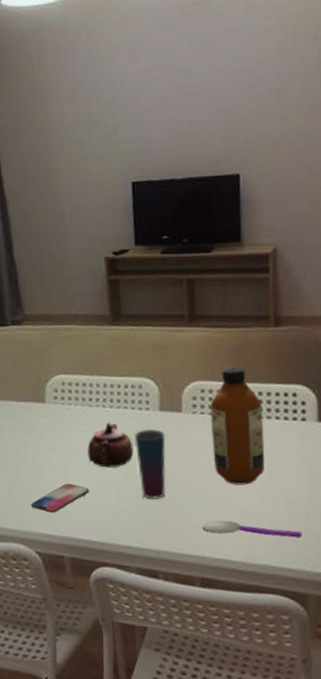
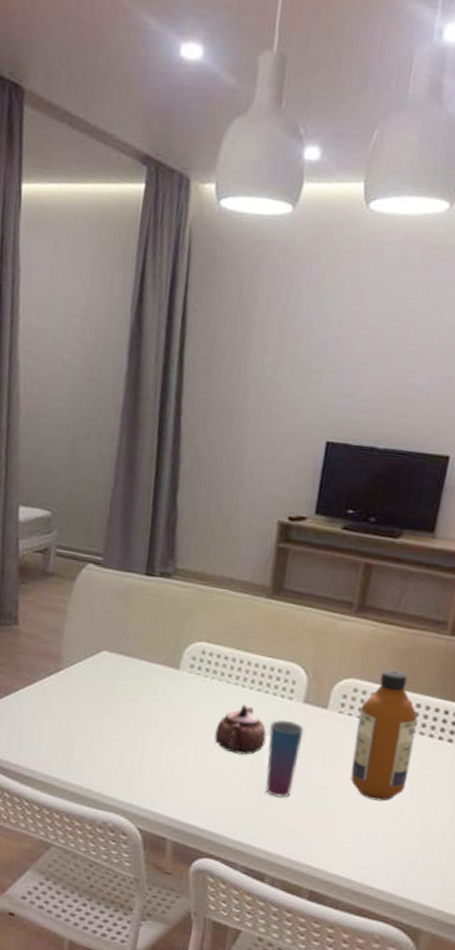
smartphone: present [31,484,89,513] -> none [142,762,209,790]
spoon: present [202,520,302,538] -> none [323,832,431,869]

